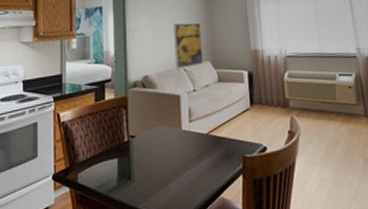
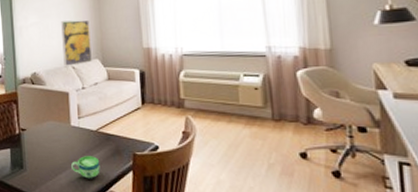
cup: none [182,161,211,187] -> present [71,156,100,179]

